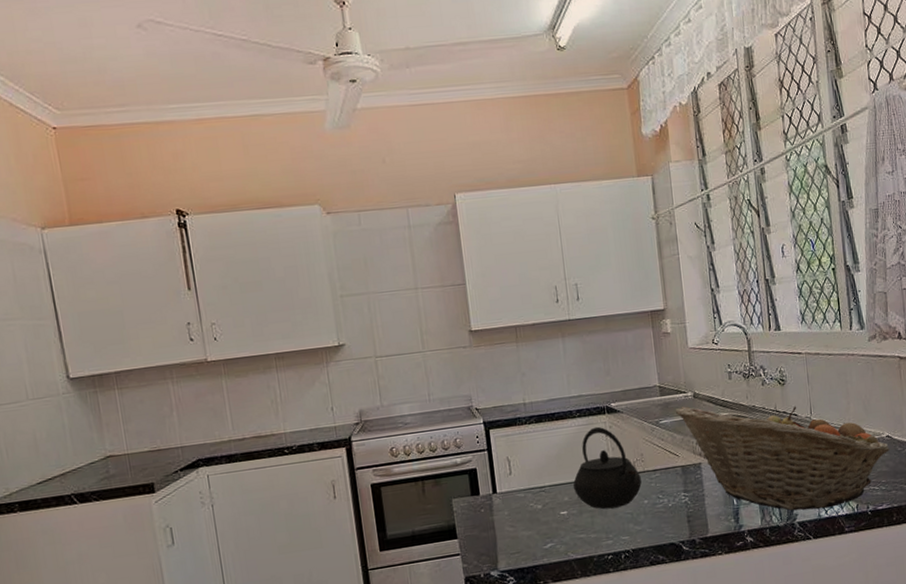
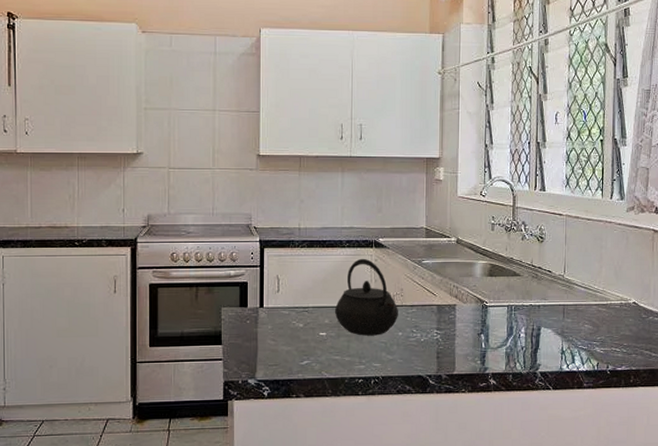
fruit basket: present [675,406,890,511] -> none [438,250,635,363]

